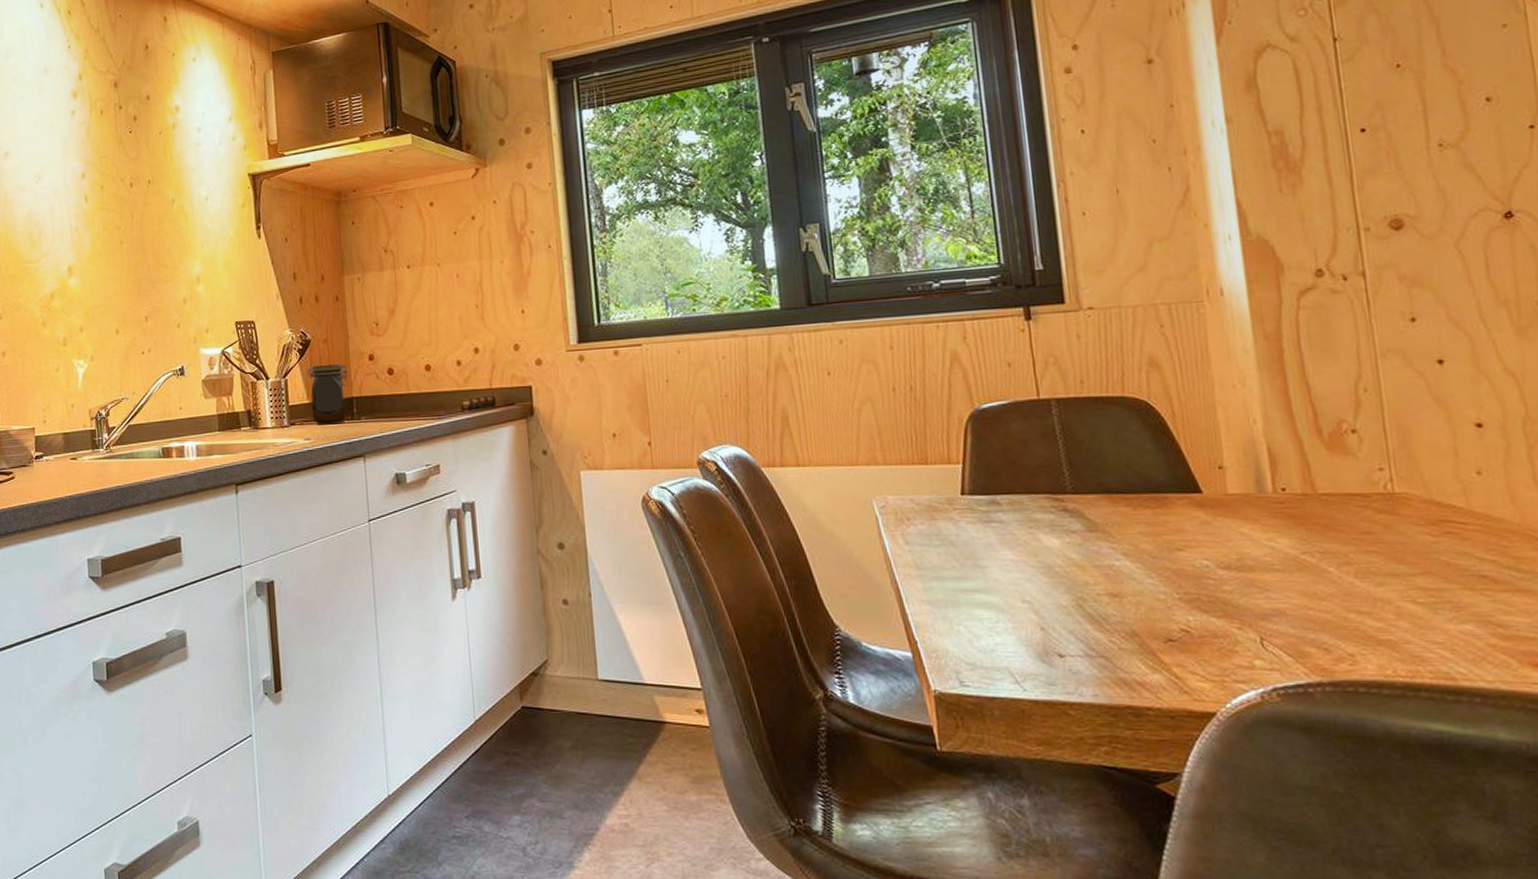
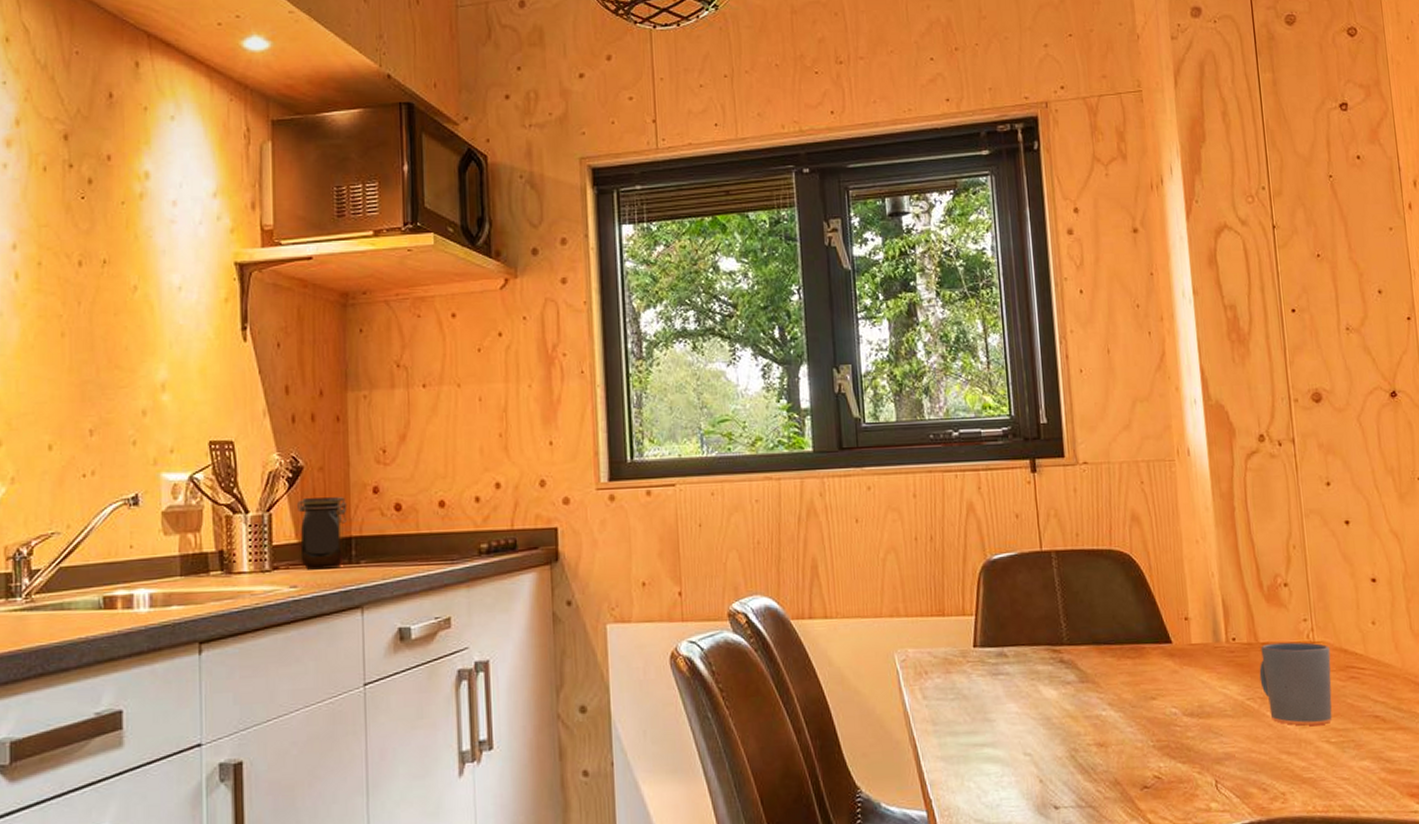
mug: none [1318,493,1420,583] -> present [1259,642,1333,726]

